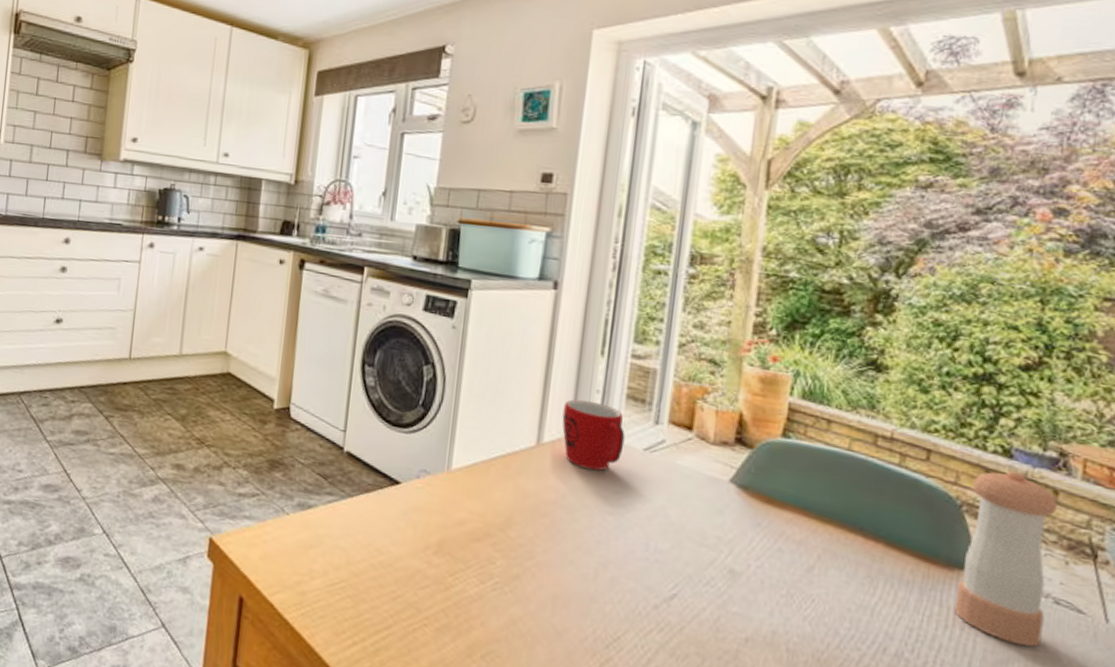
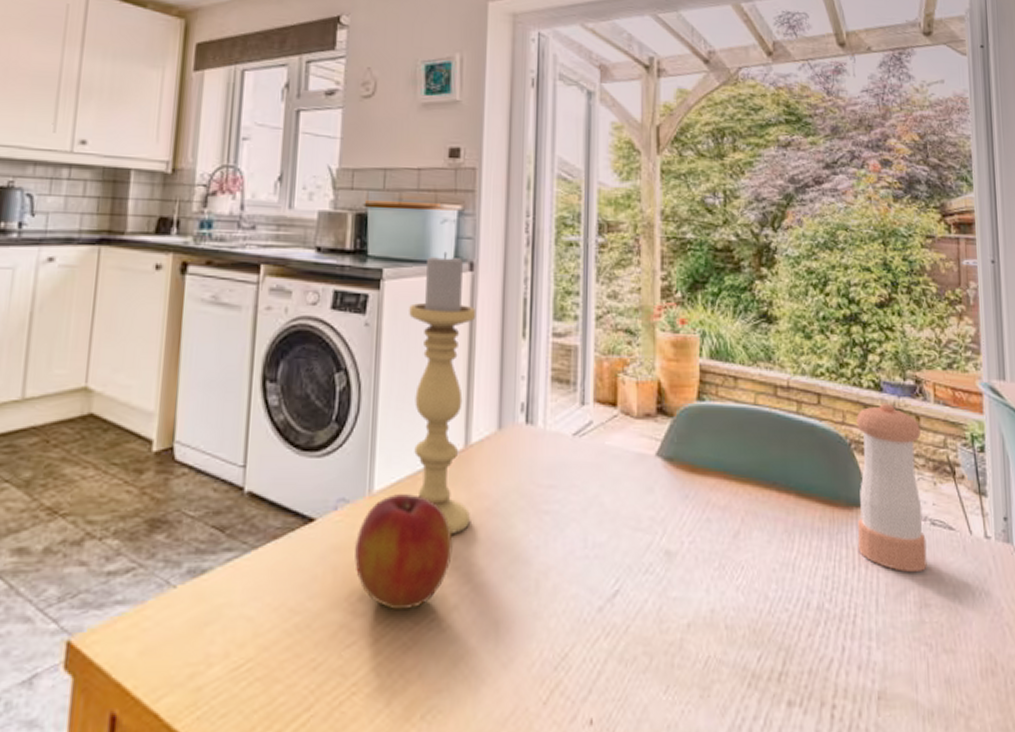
apple: none [432,474,520,570] -> present [355,494,453,611]
candle holder: none [490,269,557,516] -> present [409,251,476,534]
mug: present [562,399,626,471] -> none [489,389,554,467]

